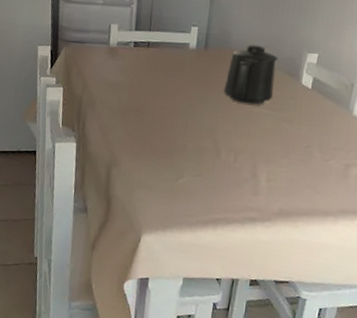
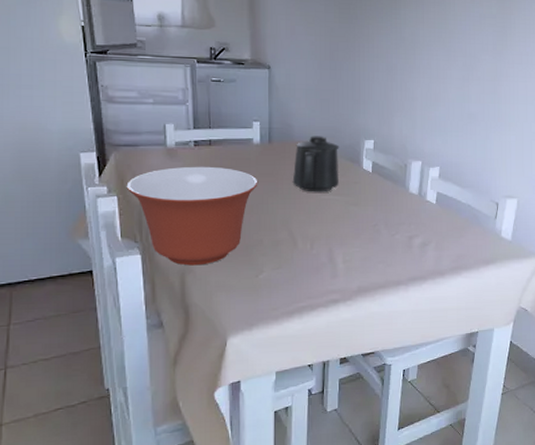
mixing bowl: none [71,65,190,162] -> present [126,166,258,266]

